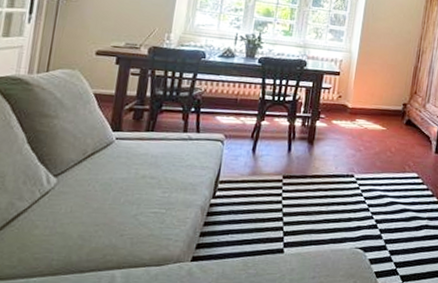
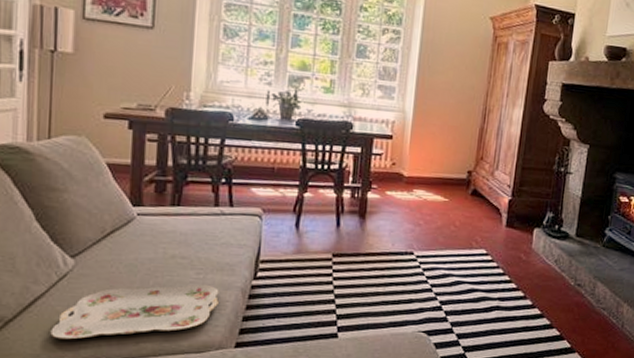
serving tray: none [27,201,182,252] -> present [50,284,219,340]

